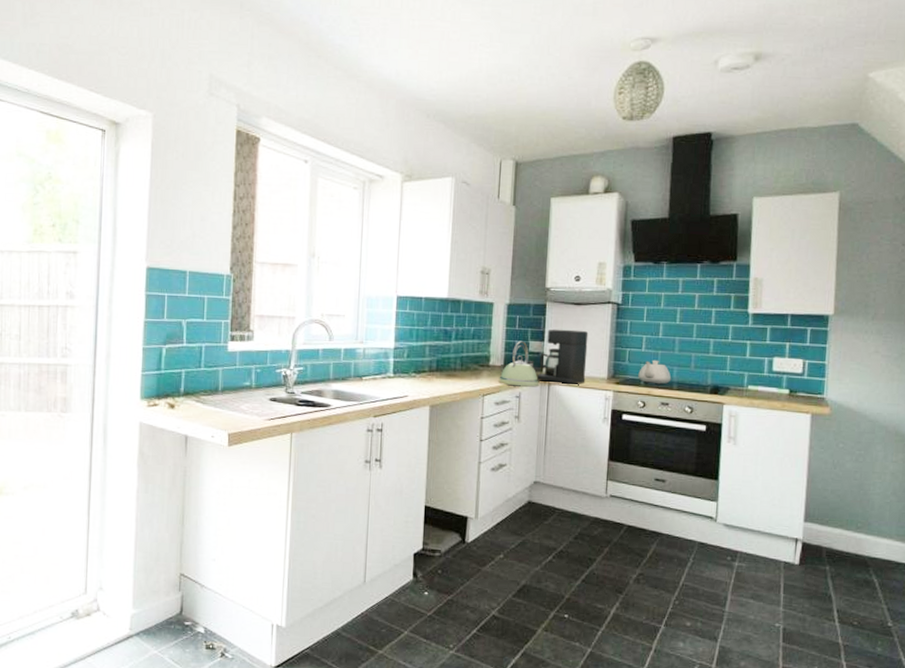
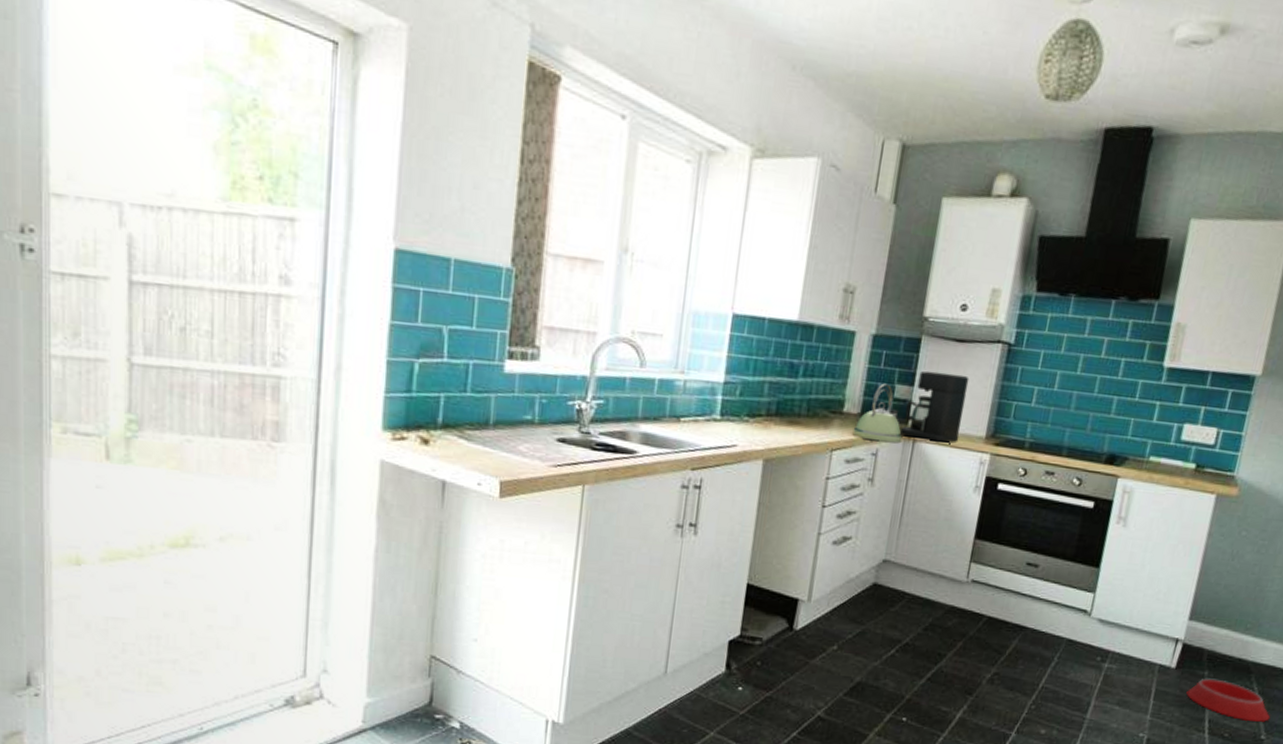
teapot: present [638,359,672,386] -> none [1022,417,1062,451]
pet bowl: none [812,572,894,611] -> present [1186,678,1271,722]

